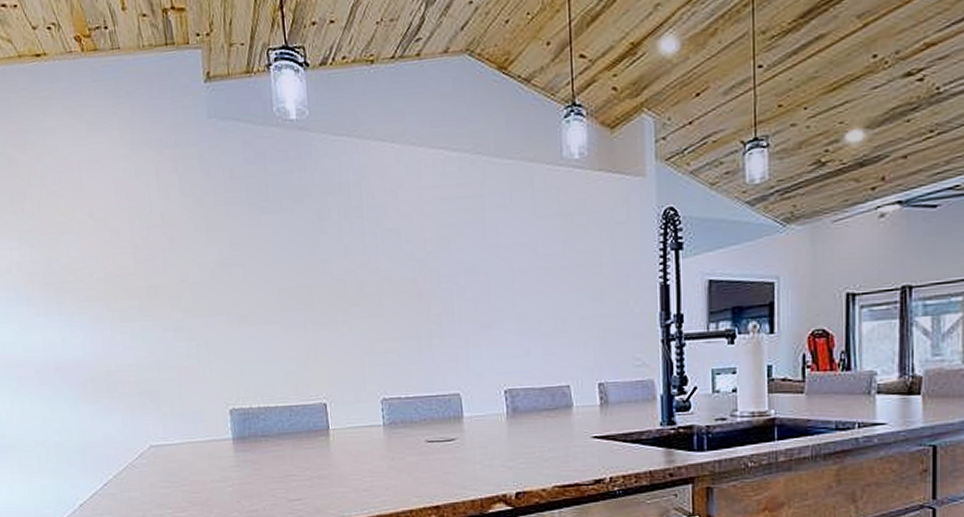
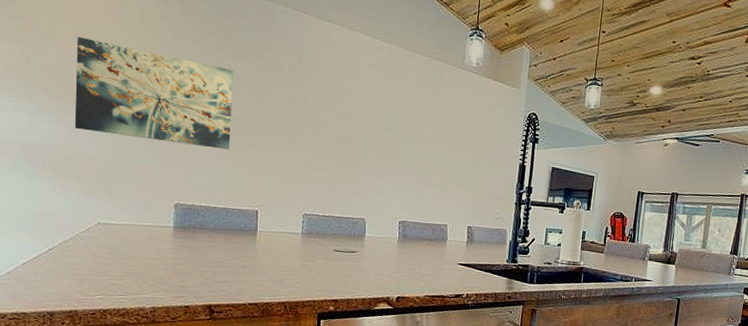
wall art: none [95,224,282,337] -> present [74,36,234,150]

